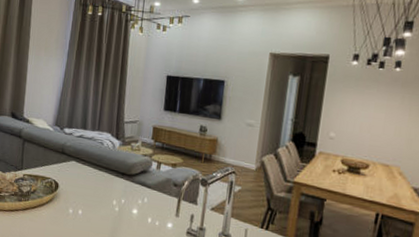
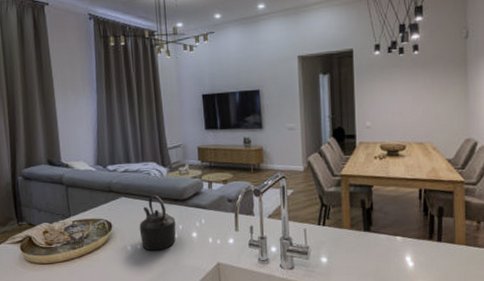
kettle: none [83,164,119,220] -> present [139,195,176,251]

